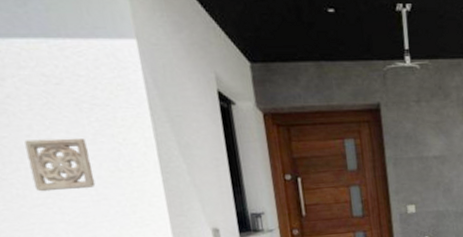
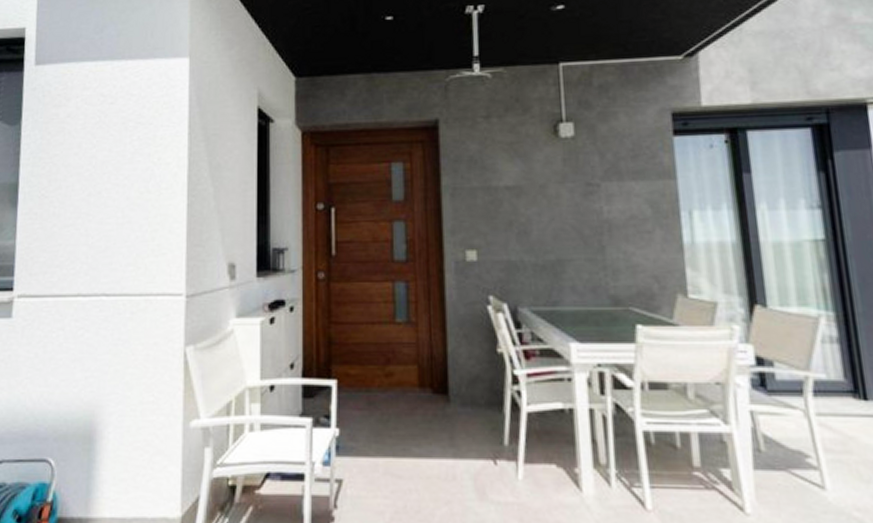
wall ornament: present [24,138,96,192] -> none [69,156,124,212]

